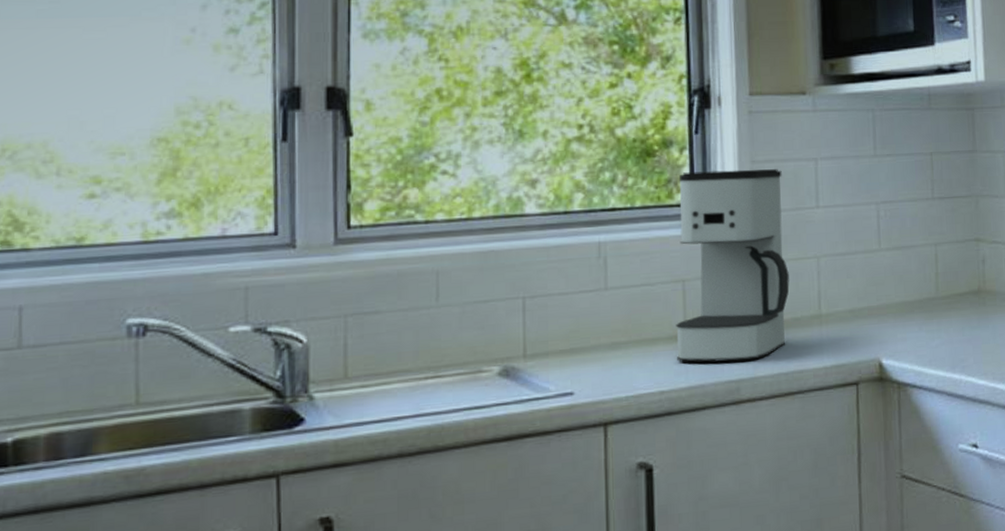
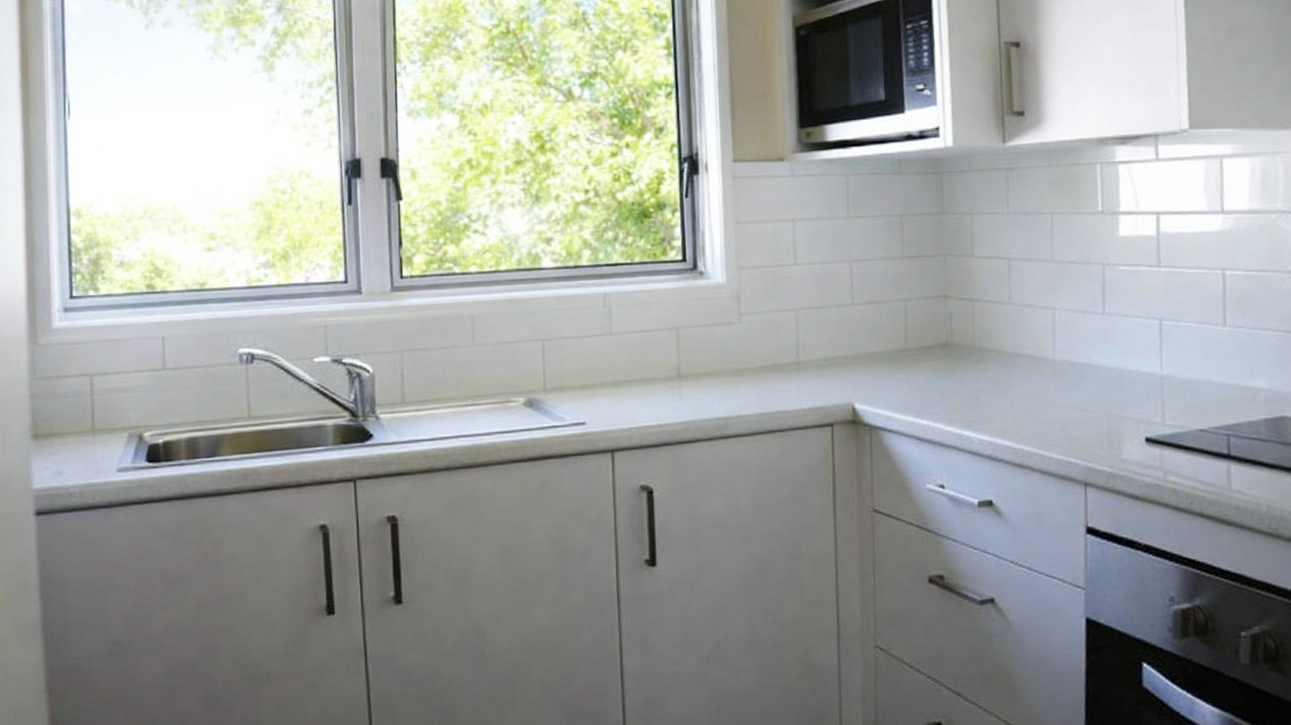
coffee maker: present [676,169,790,363] -> none [671,229,771,401]

